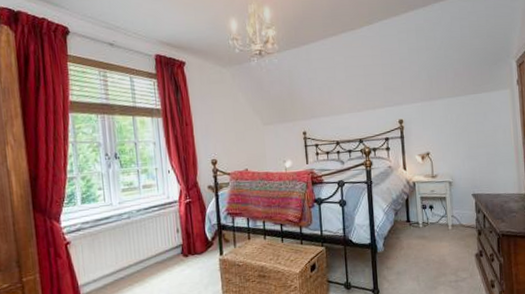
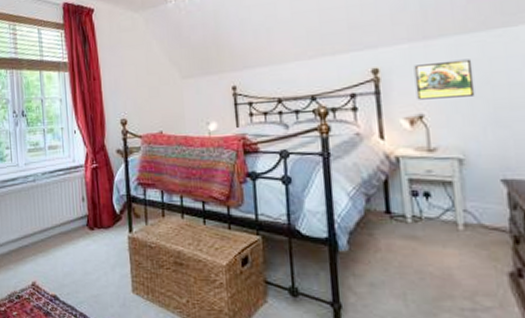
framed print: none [424,114,459,142] -> present [414,59,476,100]

